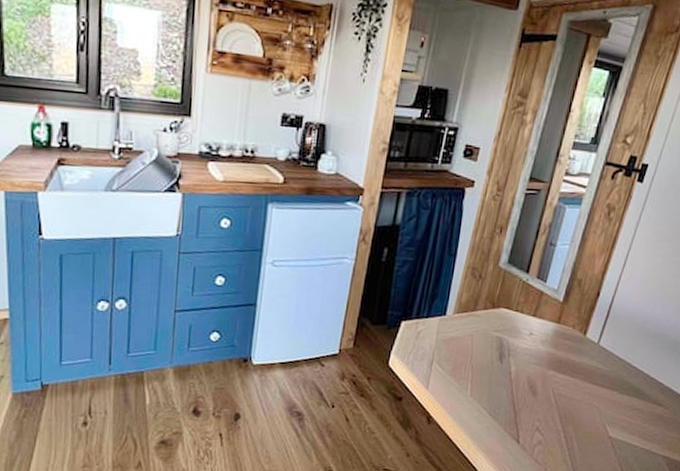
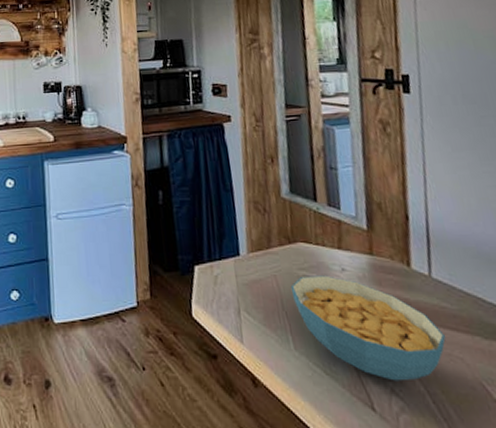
cereal bowl: none [482,337,592,422] -> present [290,275,446,381]

